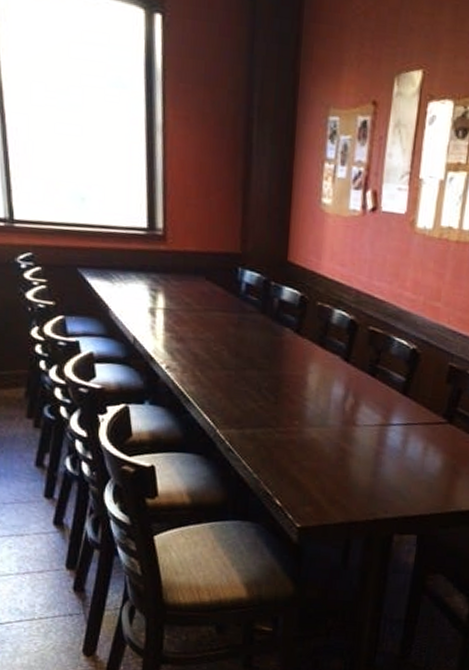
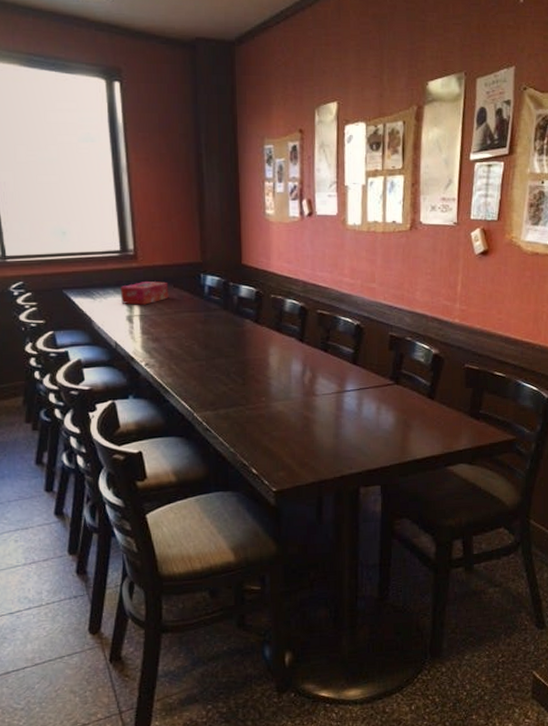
tissue box: none [143,269,200,297] -> present [120,281,169,305]

